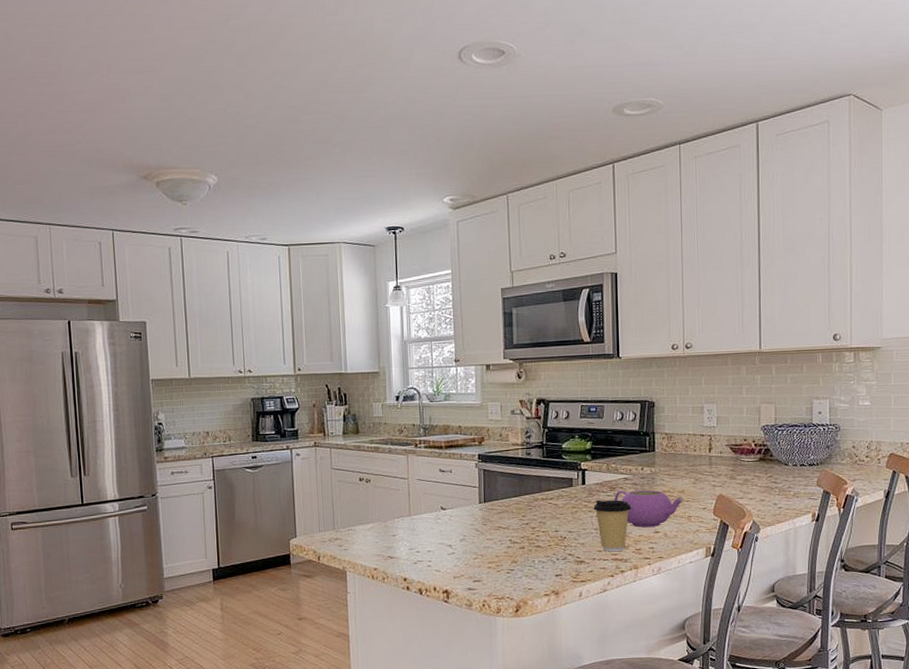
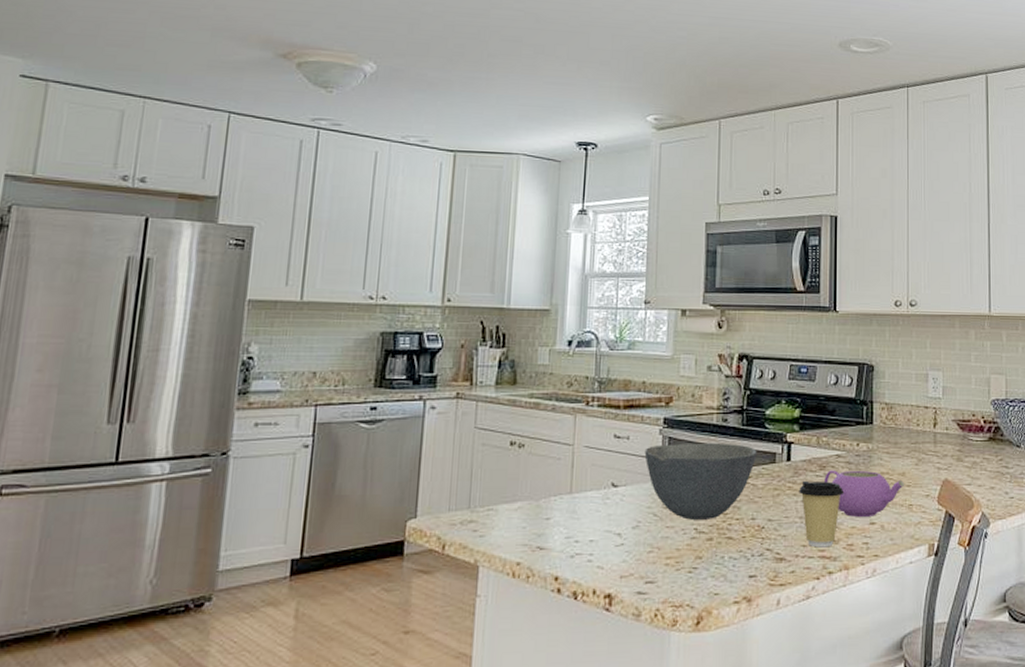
bowl: none [465,472,557,533] -> present [644,442,757,520]

